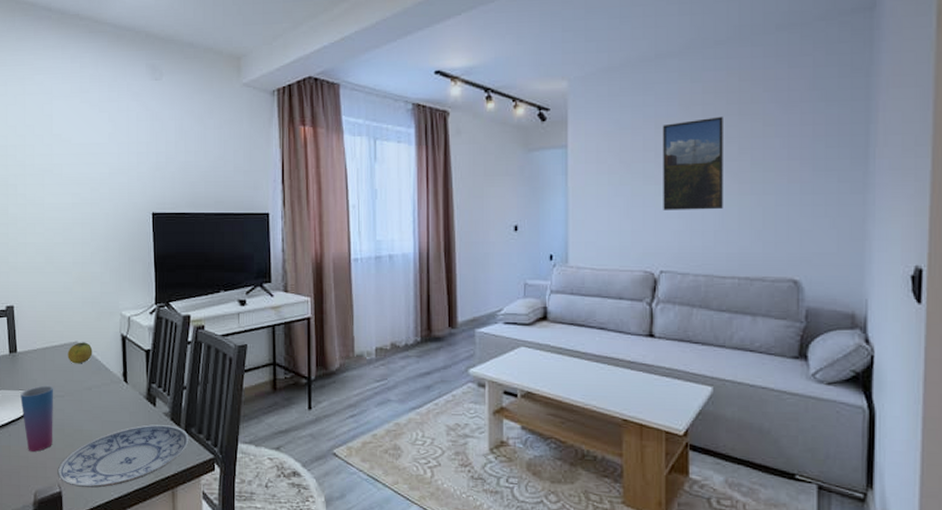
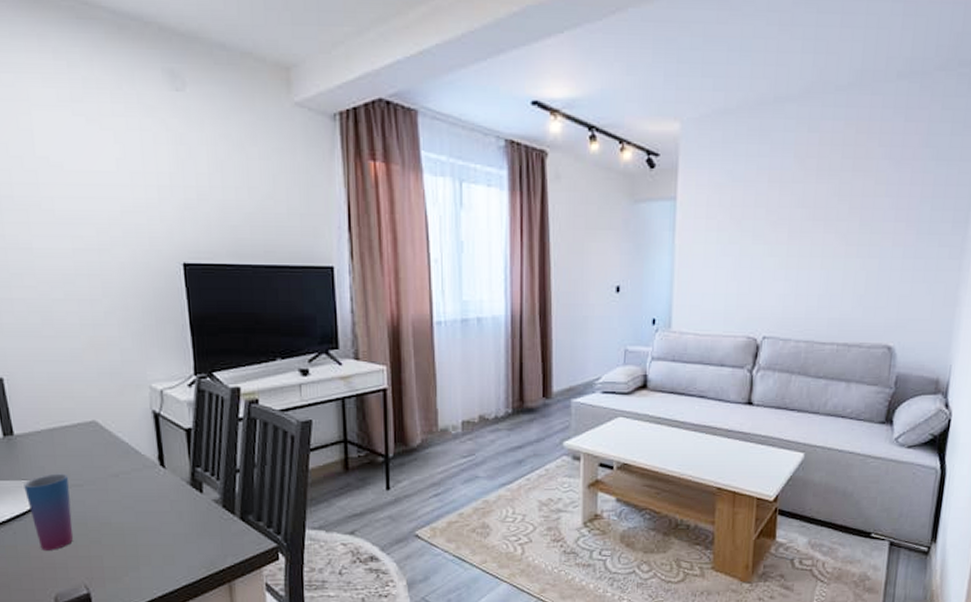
plate: present [57,424,189,488] -> none [82,513,246,588]
fruit: present [67,342,93,364] -> none [83,421,117,447]
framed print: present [663,116,723,210] -> none [770,172,837,273]

